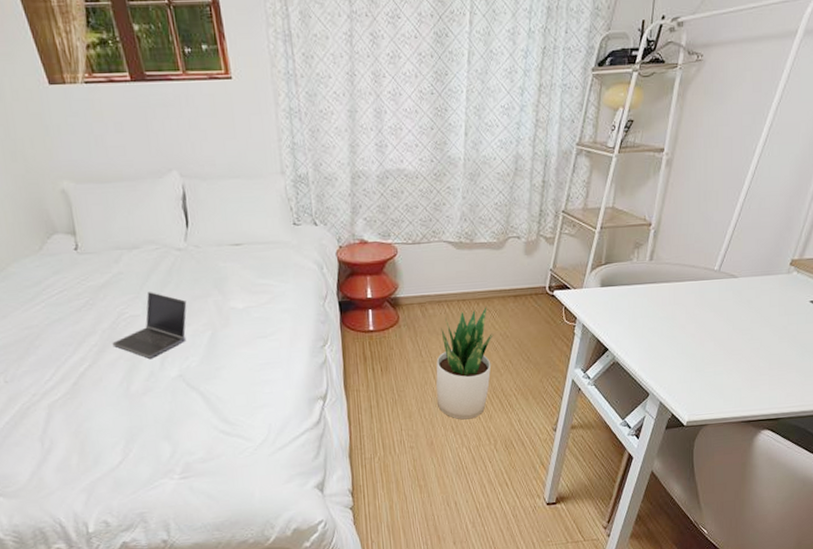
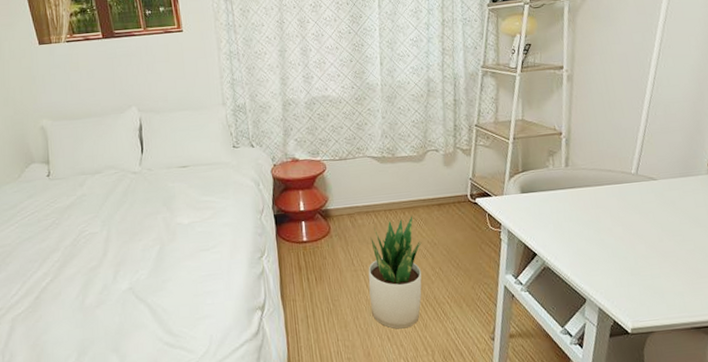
laptop computer: present [112,292,187,359] -> none [72,211,139,273]

